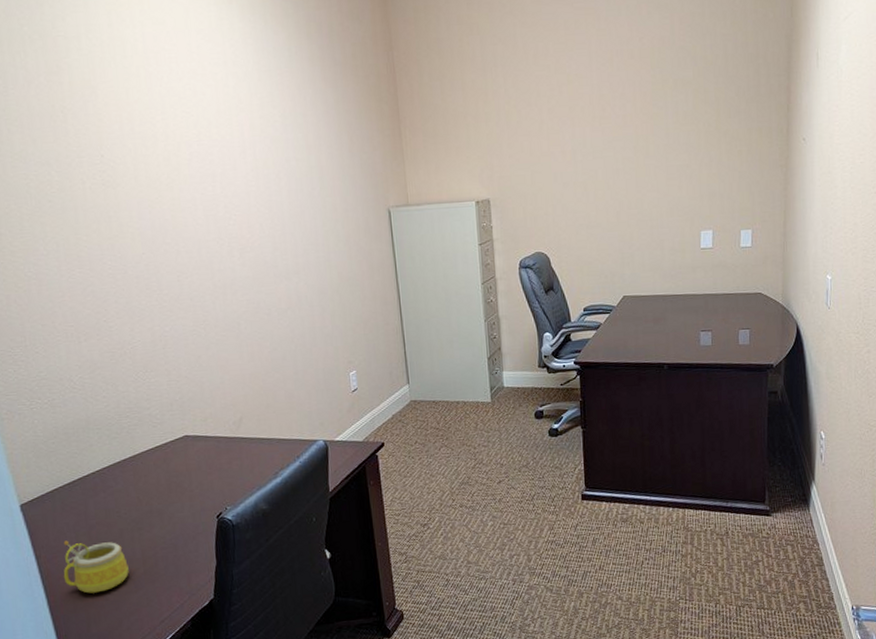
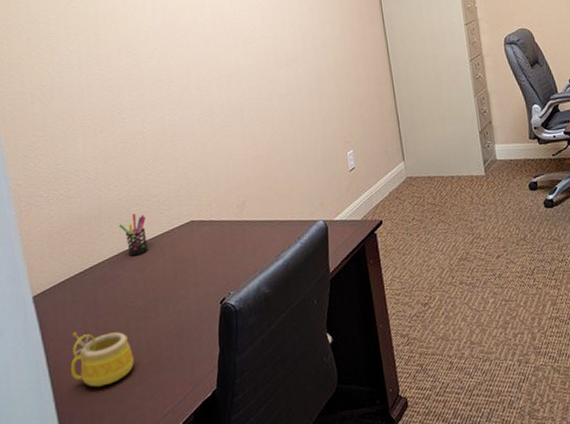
pen holder: none [109,426,141,469] -> present [119,213,149,256]

